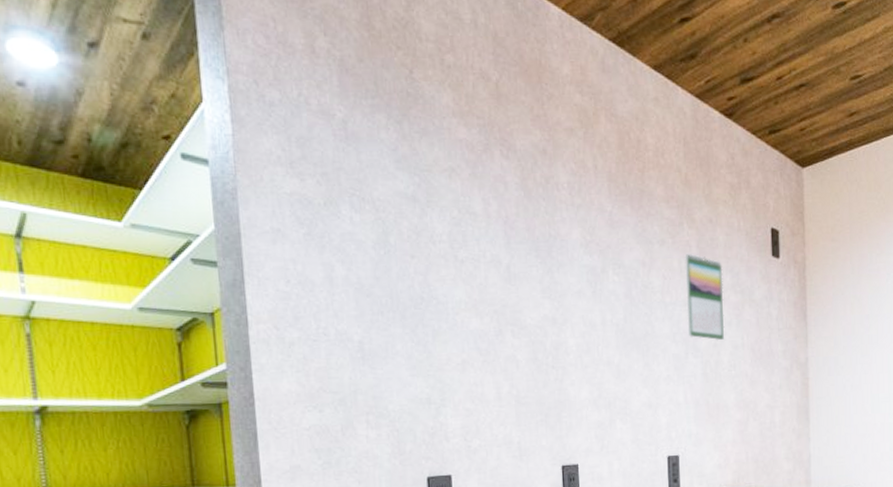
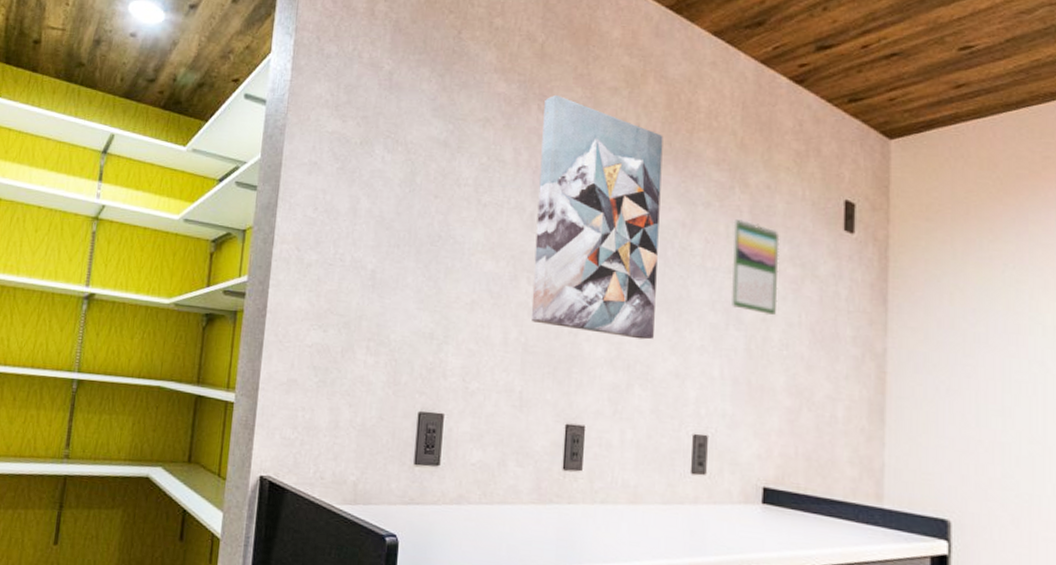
wall art: none [506,138,628,378] -> present [531,94,663,340]

